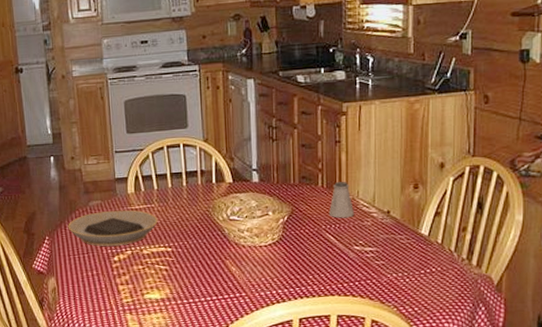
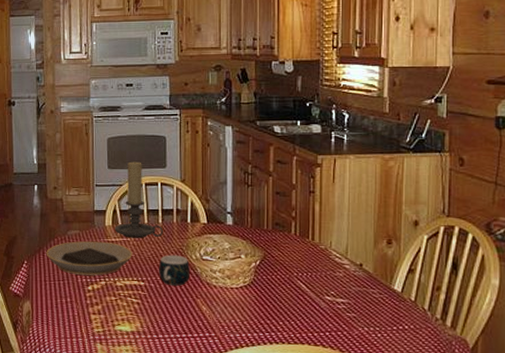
candle holder: none [138,123,189,204] -> present [115,161,164,238]
mug: none [185,217,217,249] -> present [159,254,190,286]
saltshaker: present [328,181,355,218] -> none [300,230,327,268]

